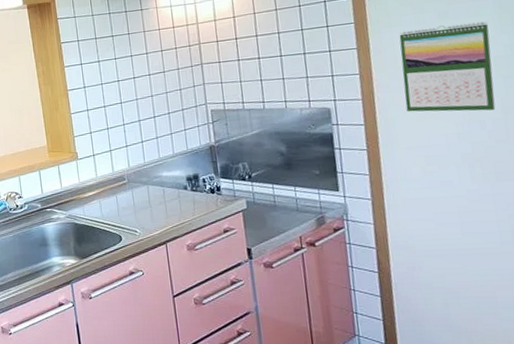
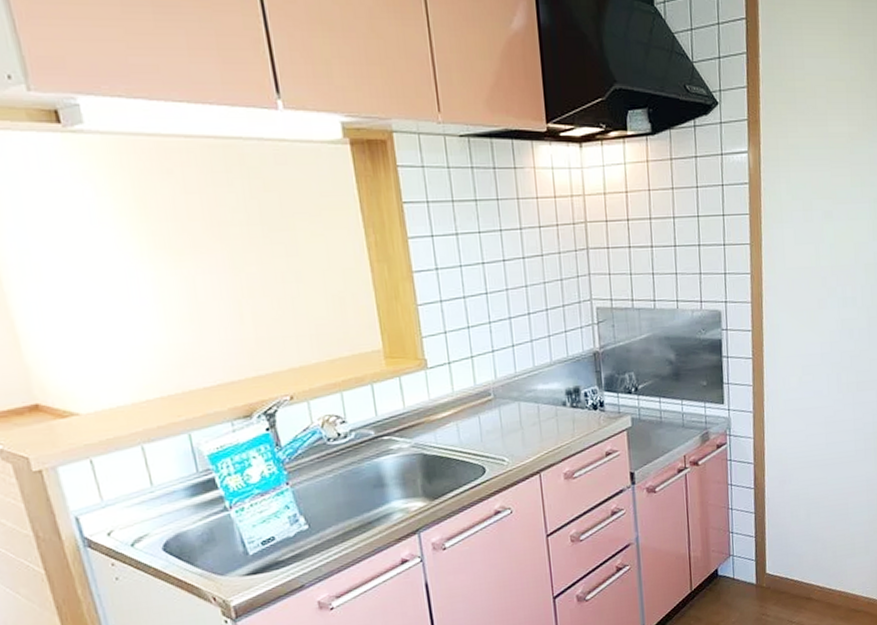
calendar: present [399,21,496,112] -> none [789,225,864,320]

